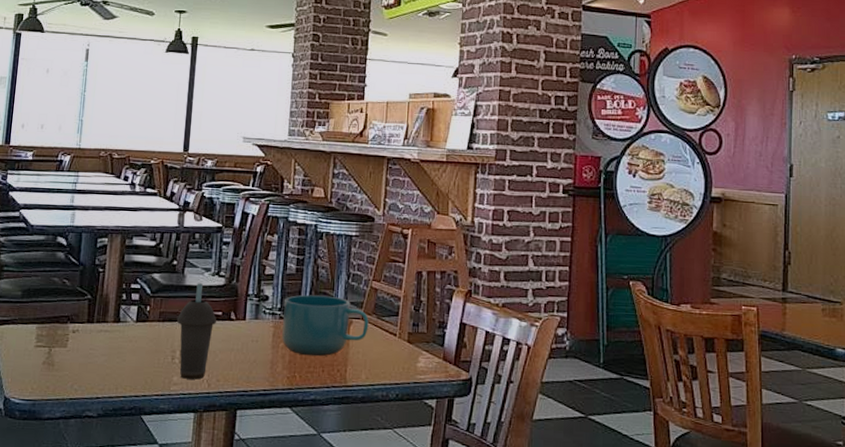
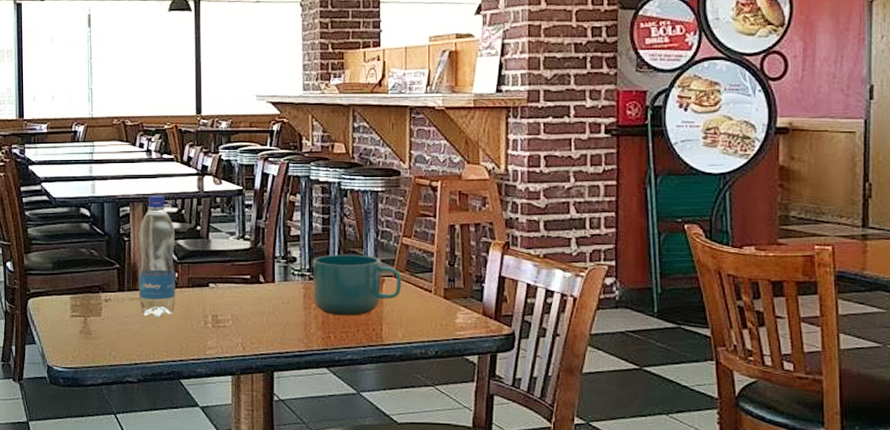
bottle: none [107,228,151,351] -> present [138,195,175,317]
cup: present [176,283,216,380] -> none [205,247,245,343]

